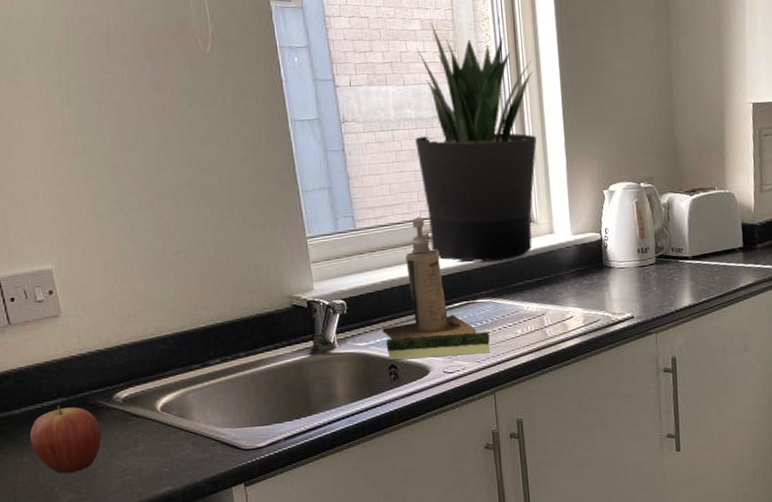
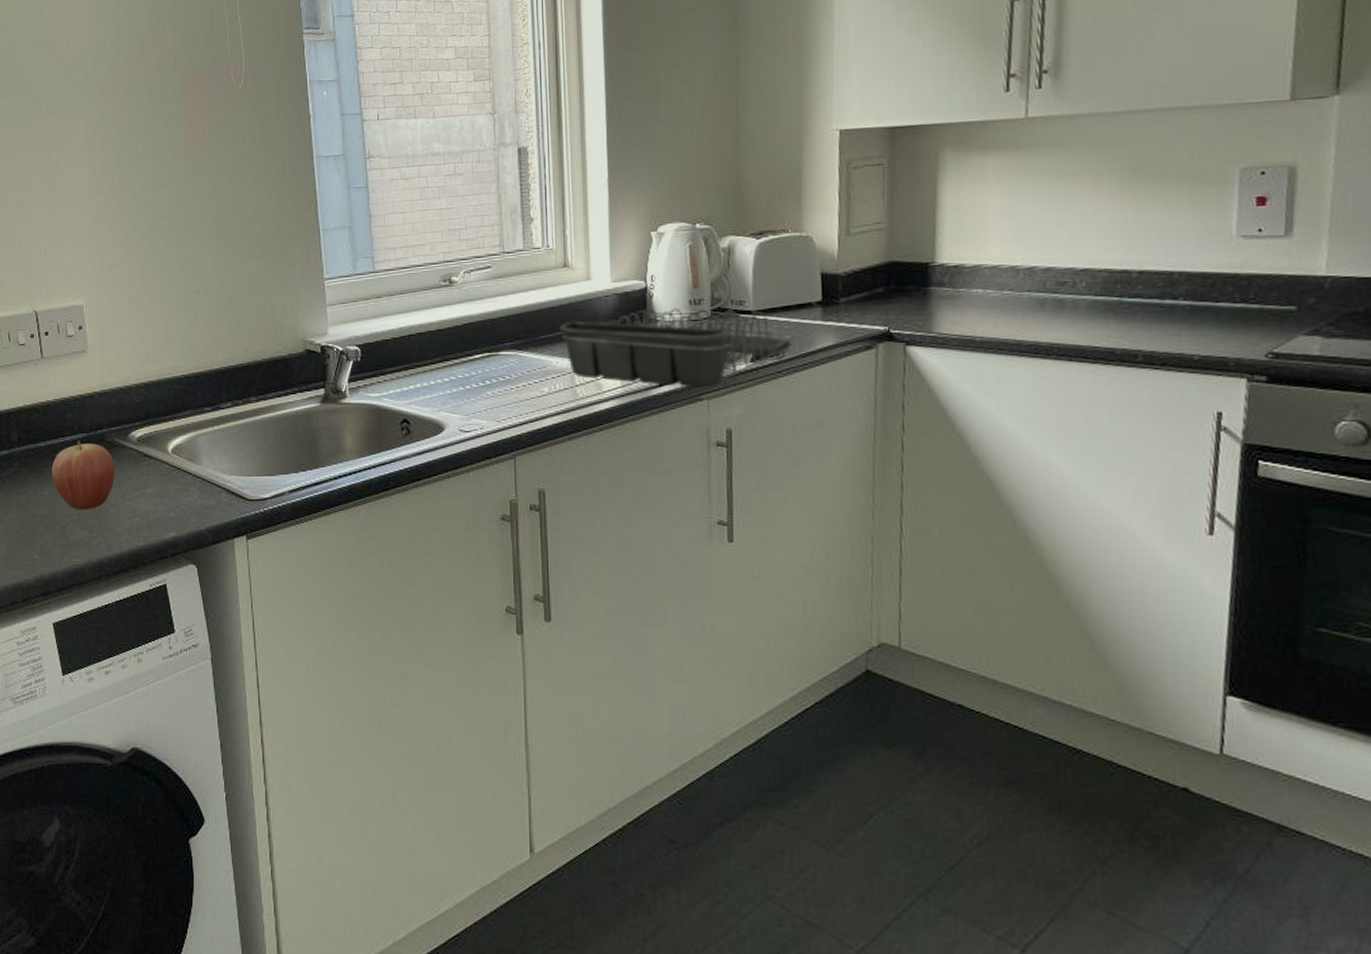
soap dispenser: present [382,217,477,340] -> none [396,259,498,392]
sponge: present [386,332,491,360] -> none [399,388,513,414]
planter: present [415,22,537,262] -> none [442,50,577,310]
dish rack: none [528,256,723,325] -> present [559,307,795,389]

